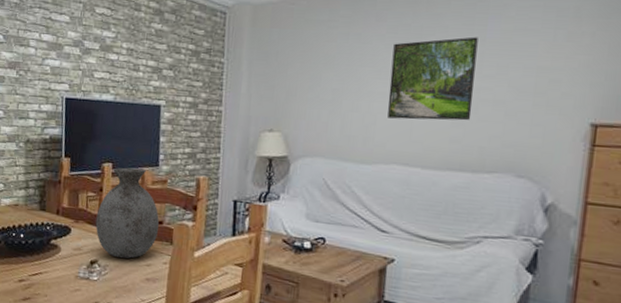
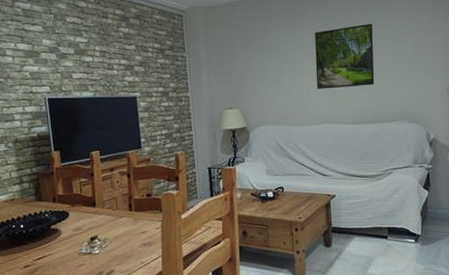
vase: present [95,167,160,259] -> none [91,152,149,230]

